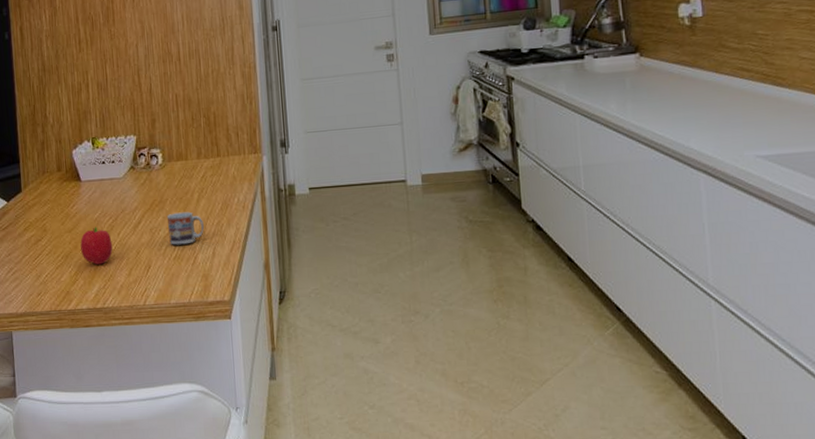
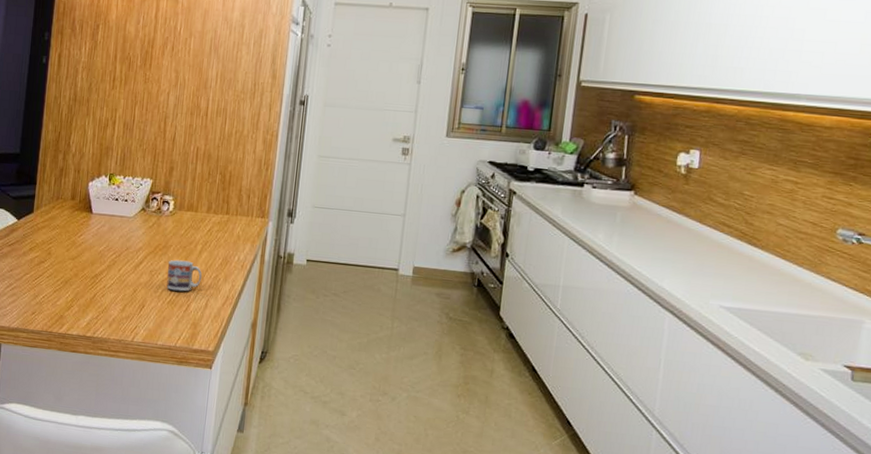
fruit: present [80,227,113,265] -> none [80,259,112,296]

